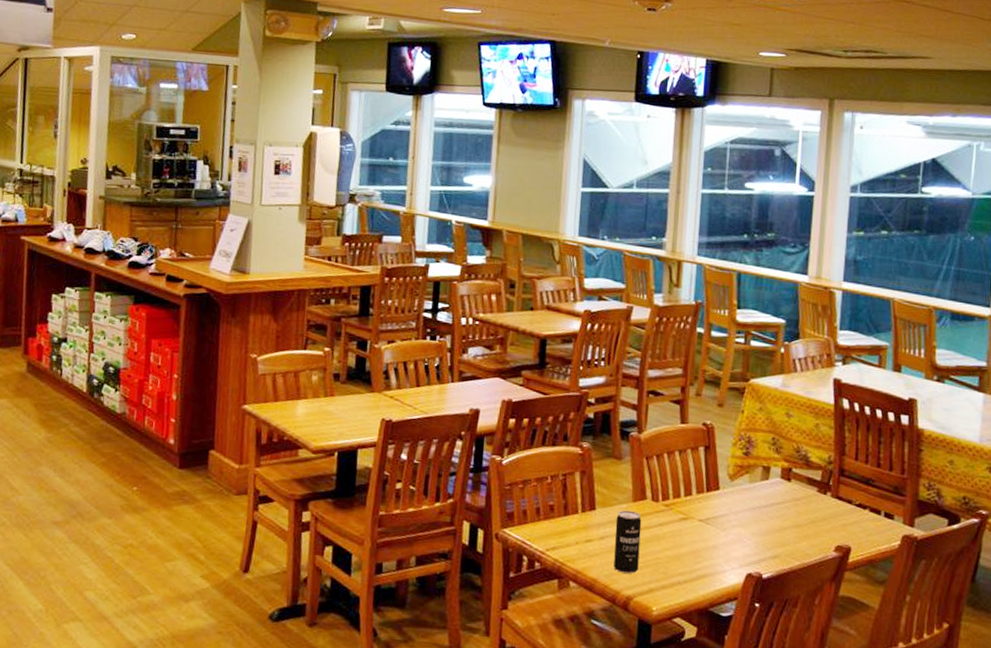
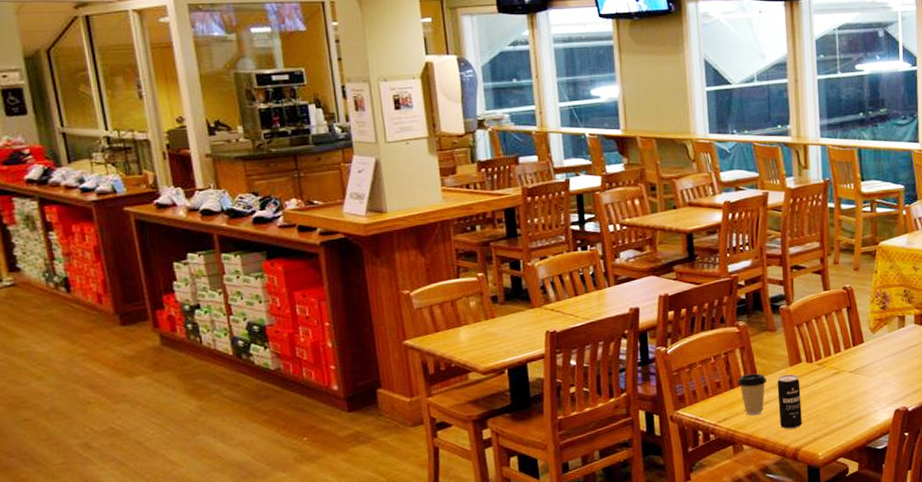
coffee cup: none [572,502,606,551] -> present [737,373,767,416]

